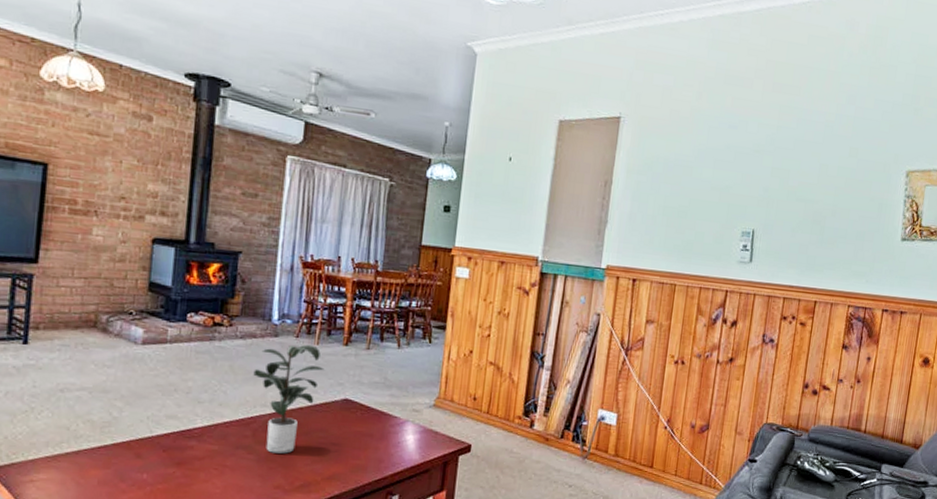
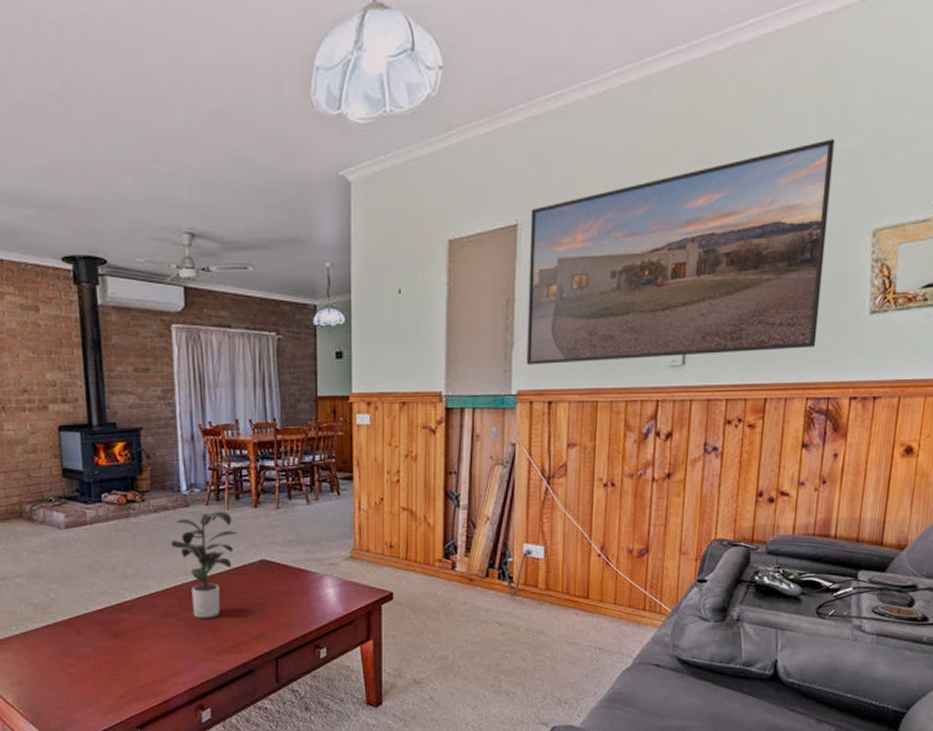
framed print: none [617,91,882,263] -> present [526,139,835,365]

